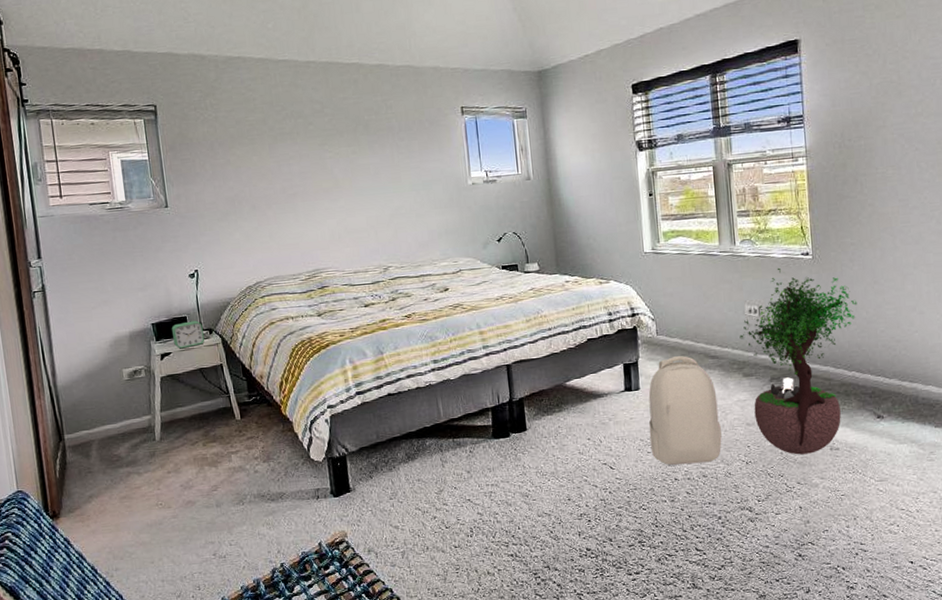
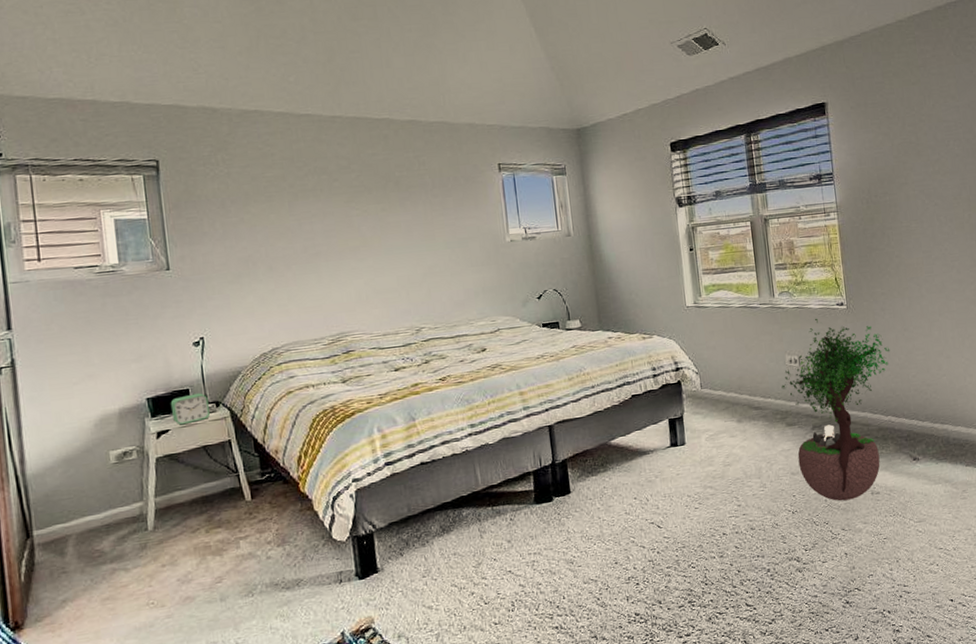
backpack: present [648,356,722,466] -> none [694,408,768,520]

